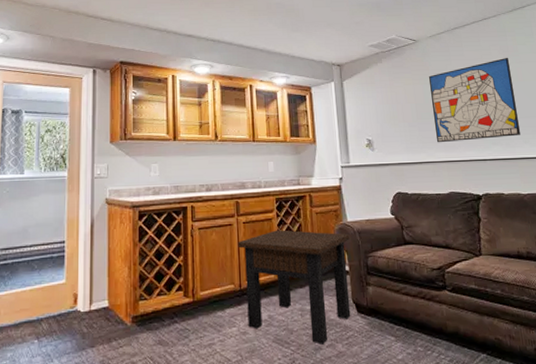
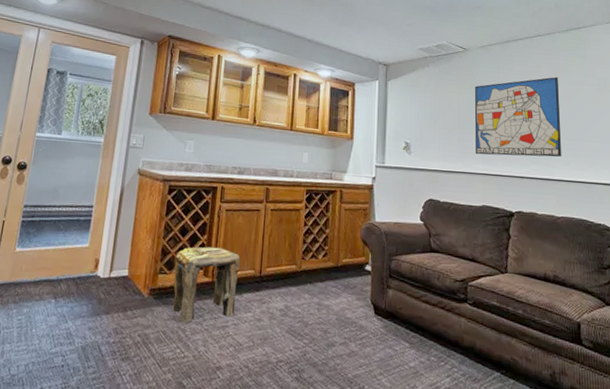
stool: none [153,266,220,345] -> present [172,246,241,322]
side table: present [238,230,351,344] -> none [263,221,377,341]

